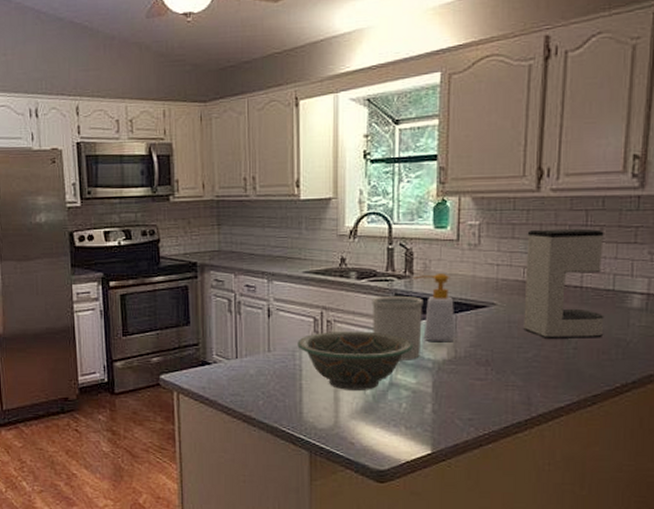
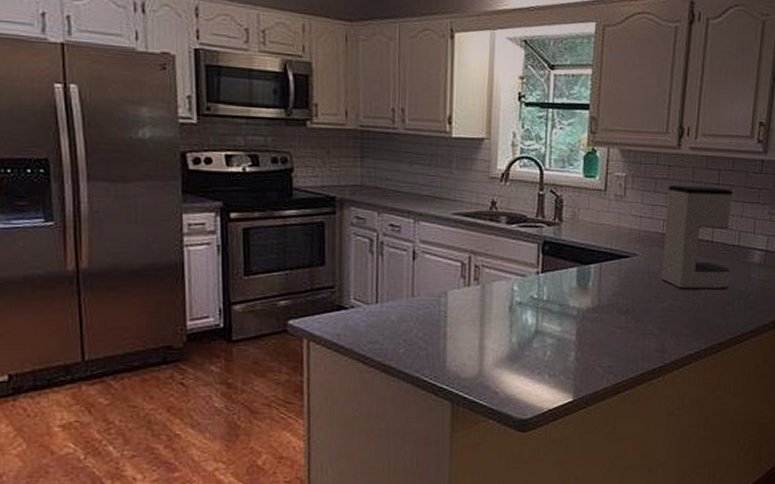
decorative bowl: present [297,331,413,390] -> none [443,277,559,338]
utensil holder: present [372,295,423,360] -> none [521,242,571,308]
soap bottle: present [412,274,455,343] -> none [561,222,600,291]

